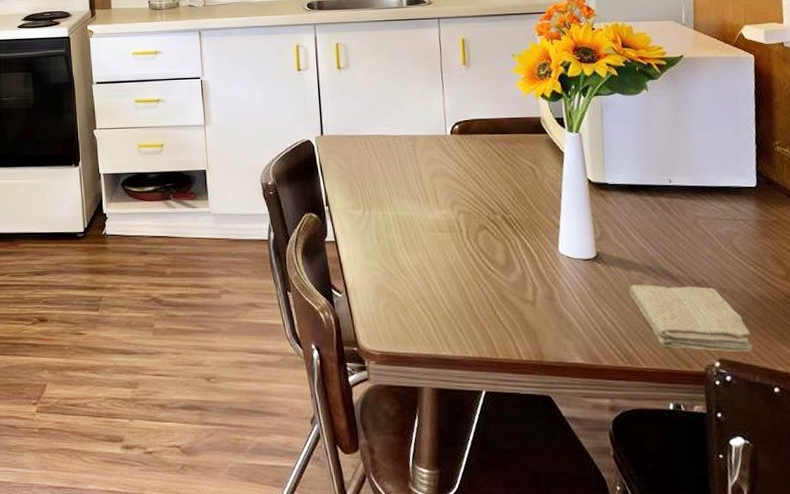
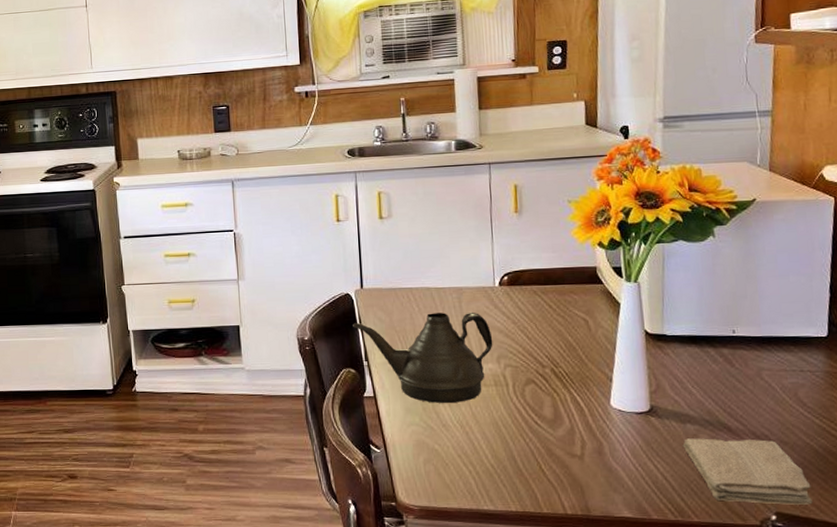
teapot: none [314,159,447,248] -> present [353,312,493,403]

